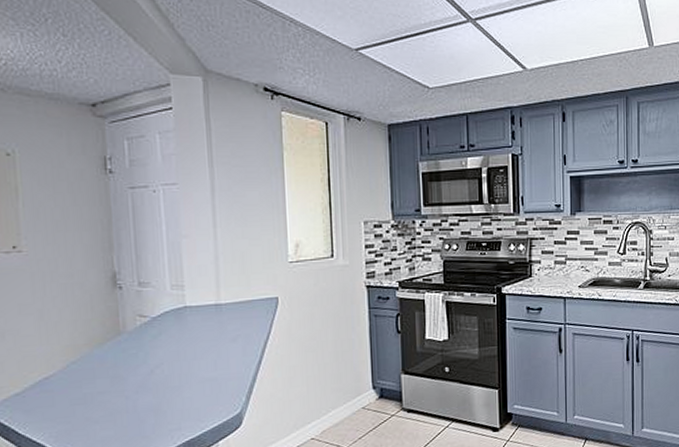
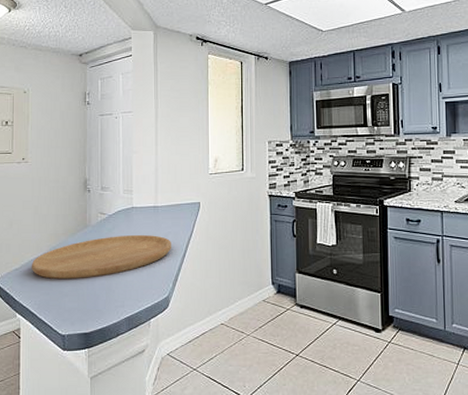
cutting board: none [39,339,242,403] -> present [31,234,171,280]

